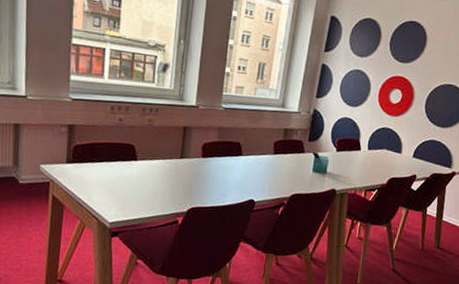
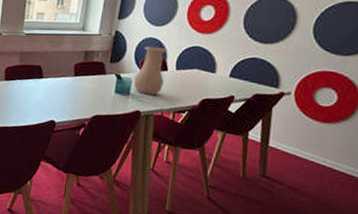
vase: none [330,126,360,174] -> present [133,46,166,95]

